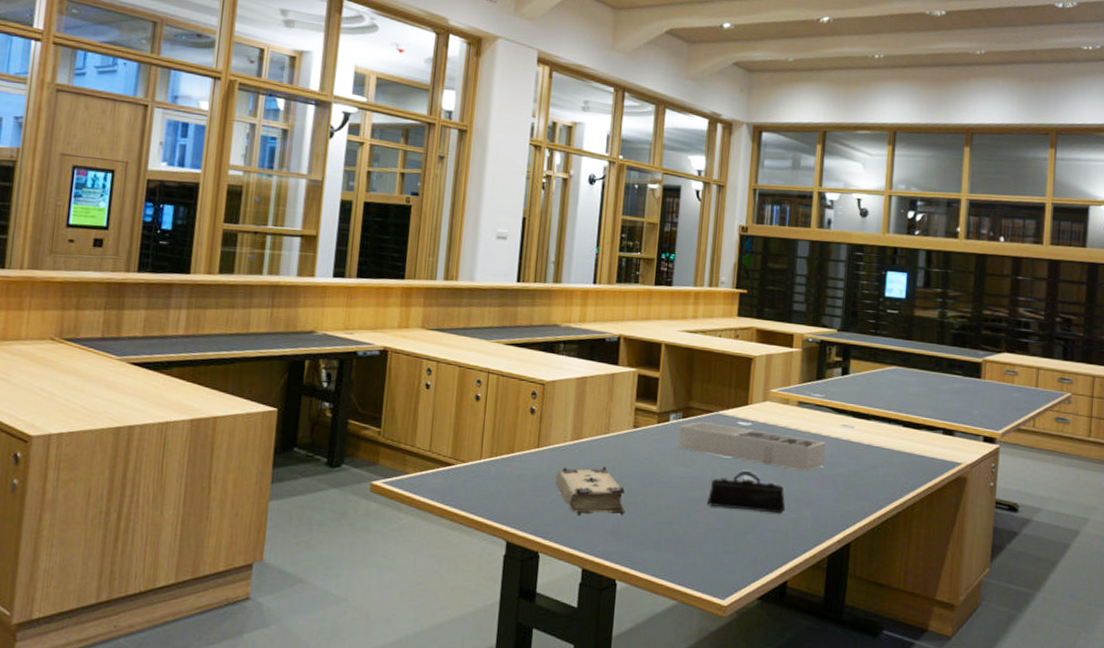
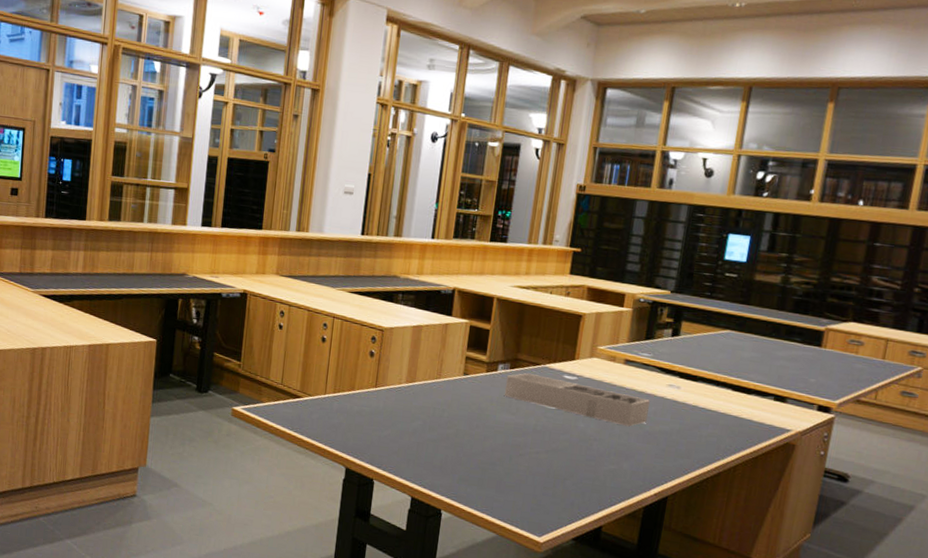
book: present [555,467,625,516] -> none [390,406,453,454]
pencil case: present [706,470,786,514] -> none [529,421,605,464]

